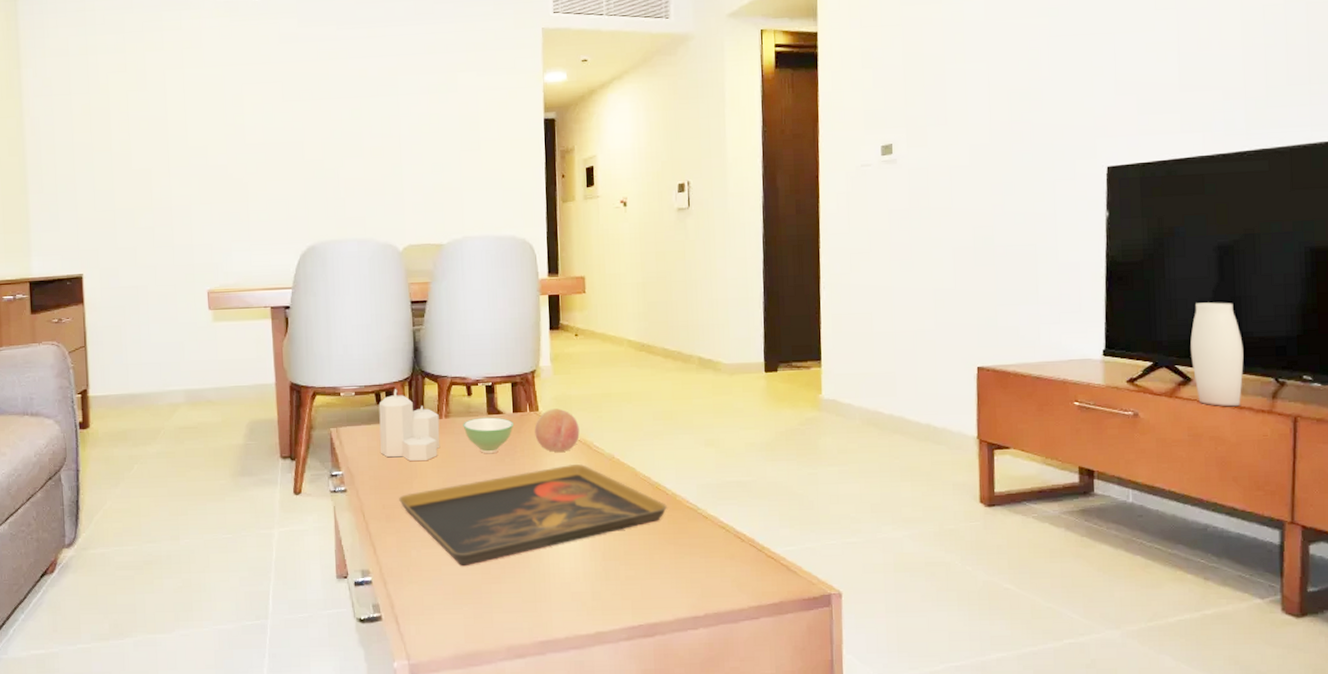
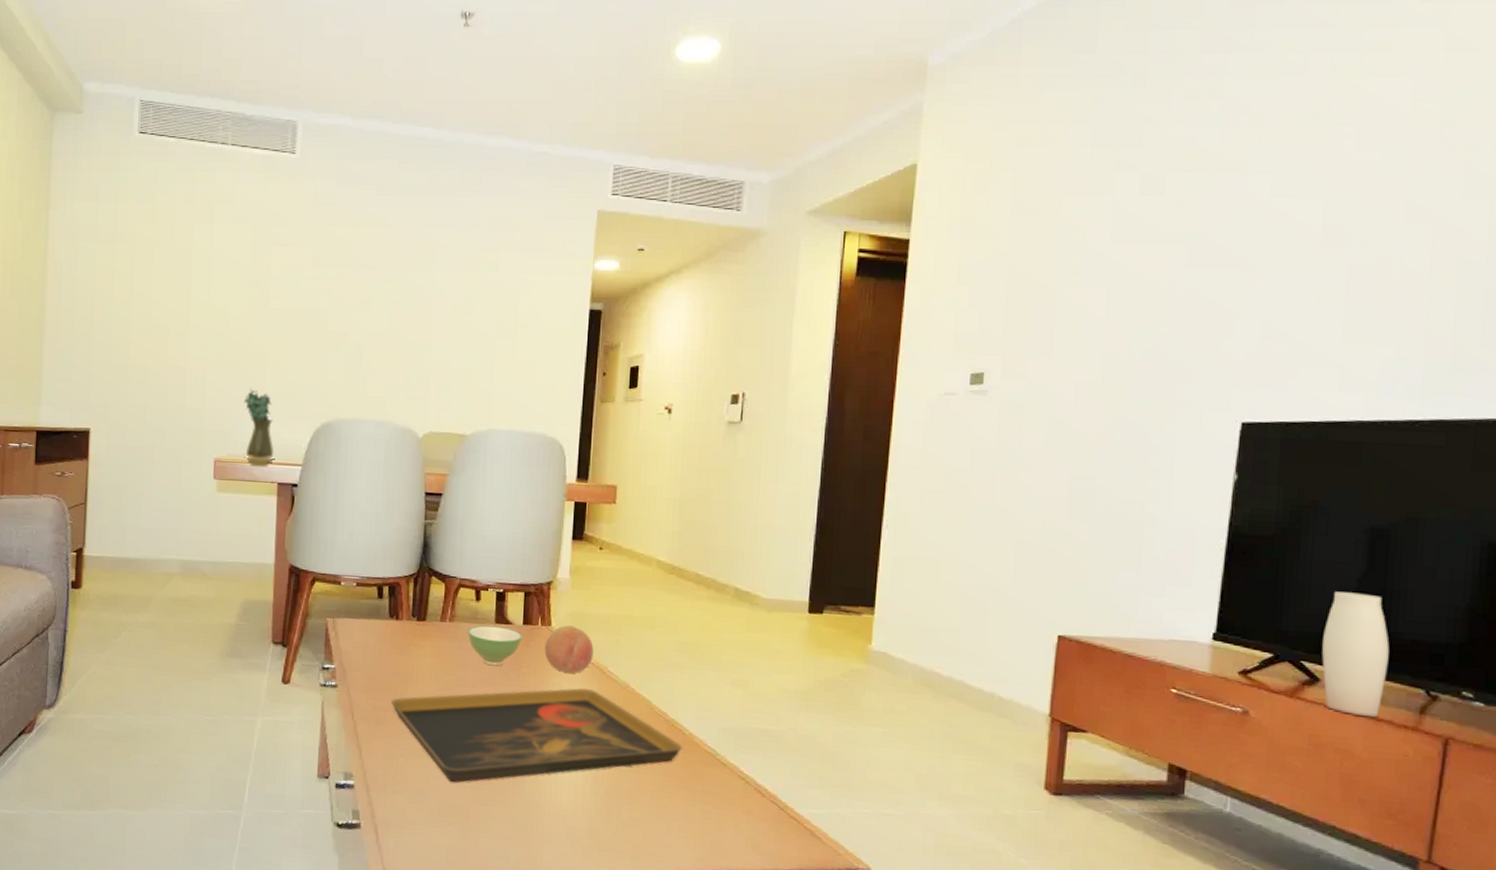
vase: none [230,220,265,295] -> present [243,388,274,468]
candle: present [378,389,441,462] -> none [376,584,443,666]

